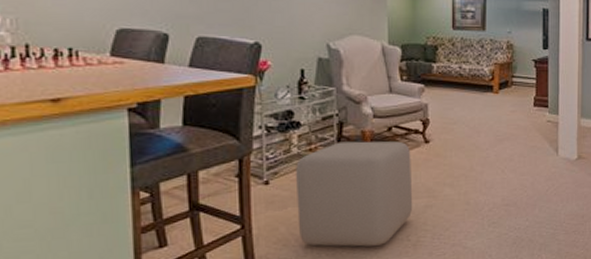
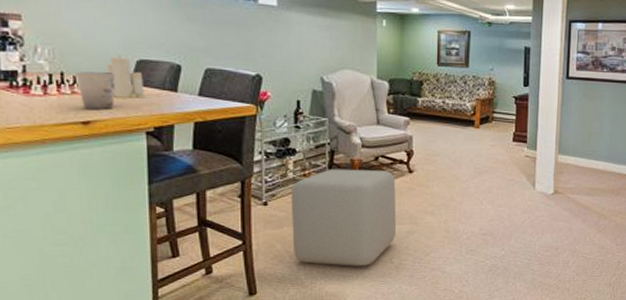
cup: none [42,43,91,84] -> present [74,71,115,109]
candle: none [81,24,126,71] -> present [107,55,144,98]

